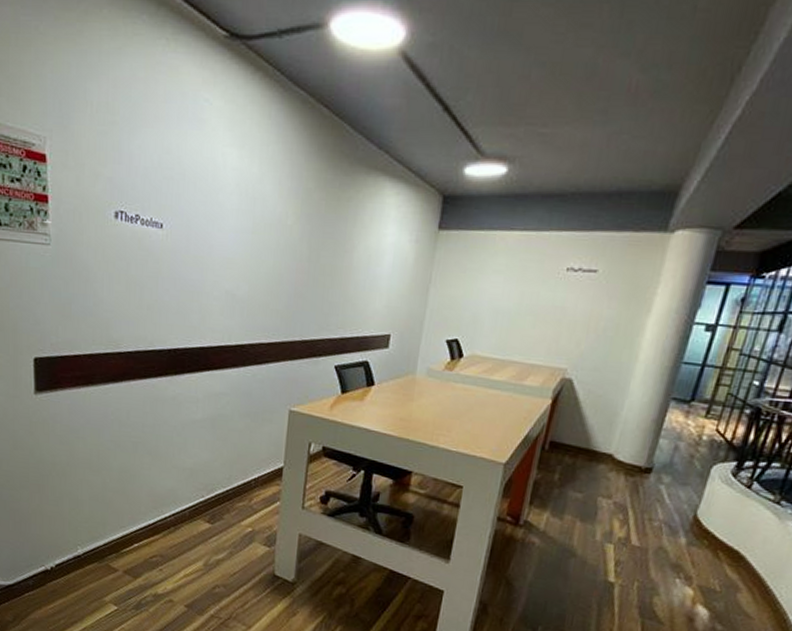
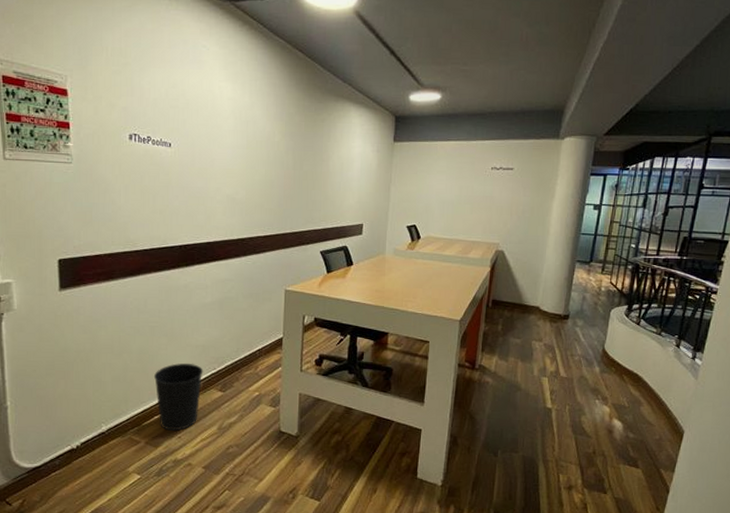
wastebasket: none [134,486,190,562] -> present [153,363,204,431]

